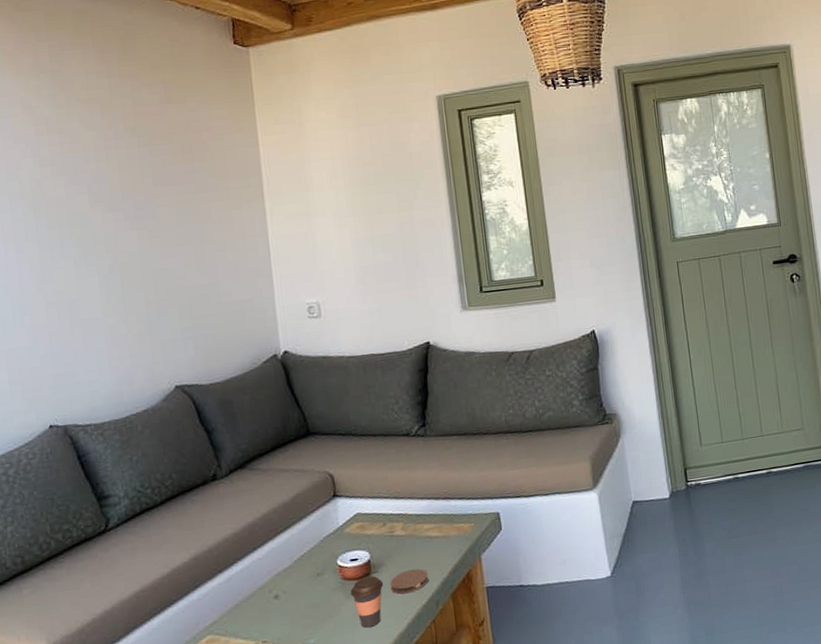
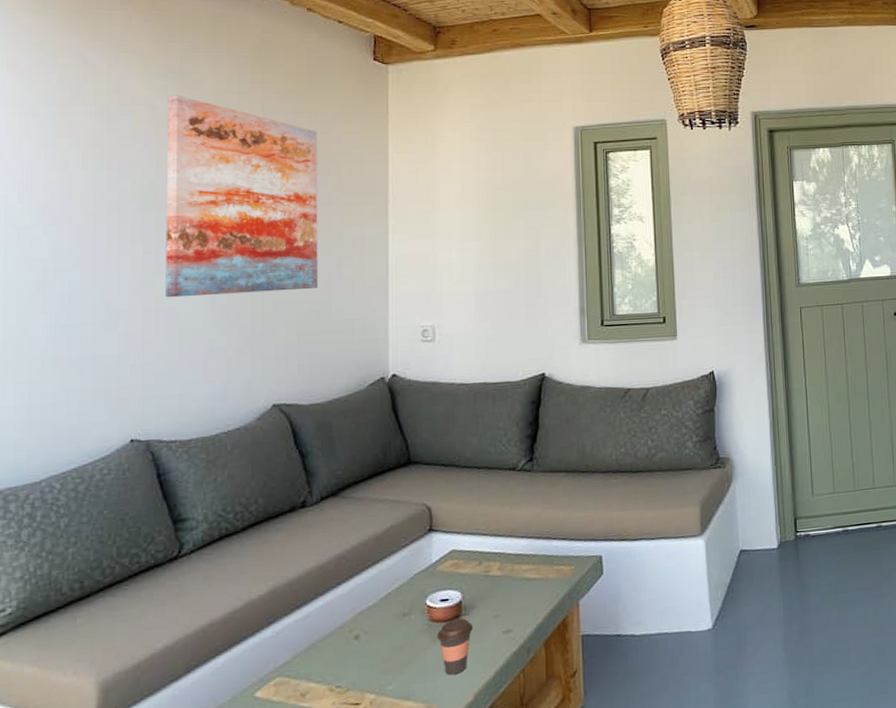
wall art: none [42,94,205,291] -> present [165,95,319,298]
coaster: present [390,568,429,595] -> none [480,612,522,640]

